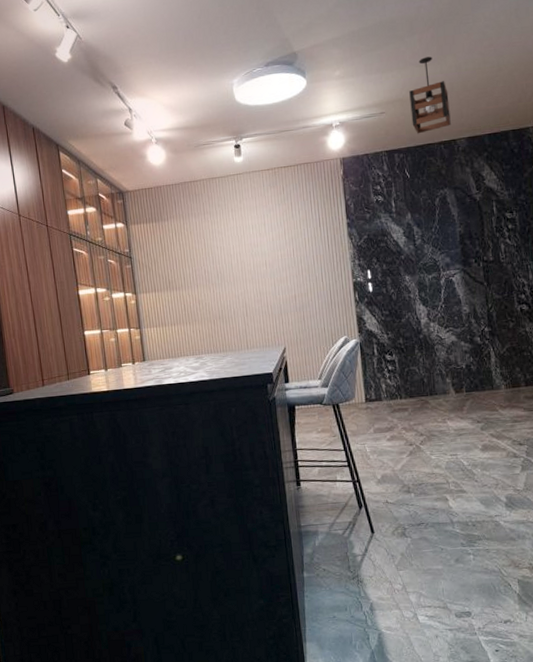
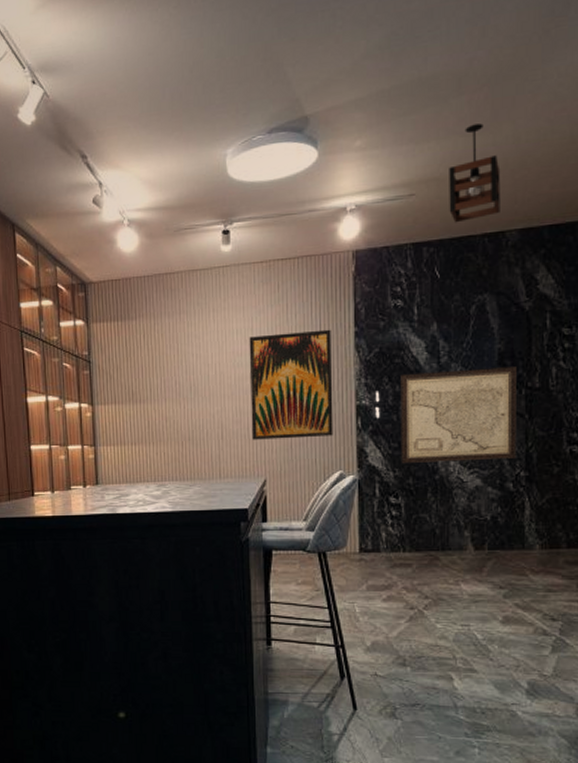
wall art: none [262,222,337,315] -> present [249,329,333,440]
wall art: none [386,245,480,327] -> present [400,367,517,463]

